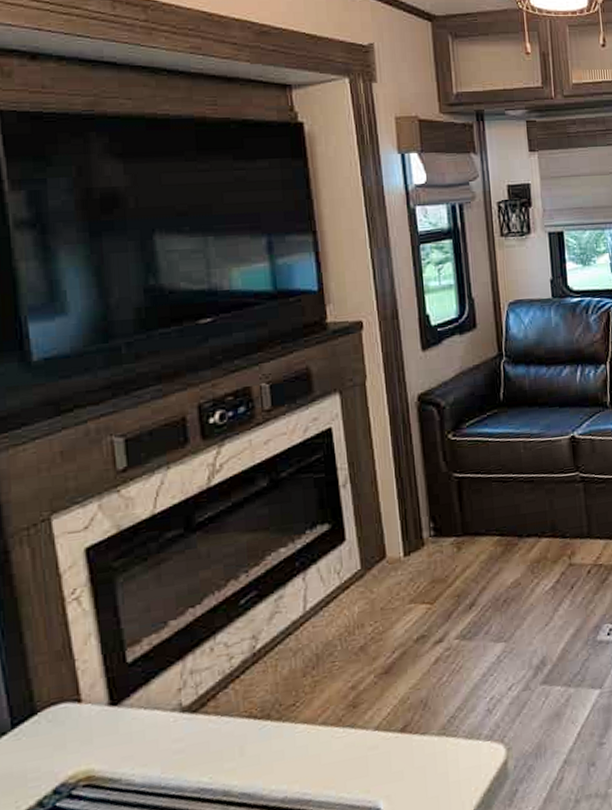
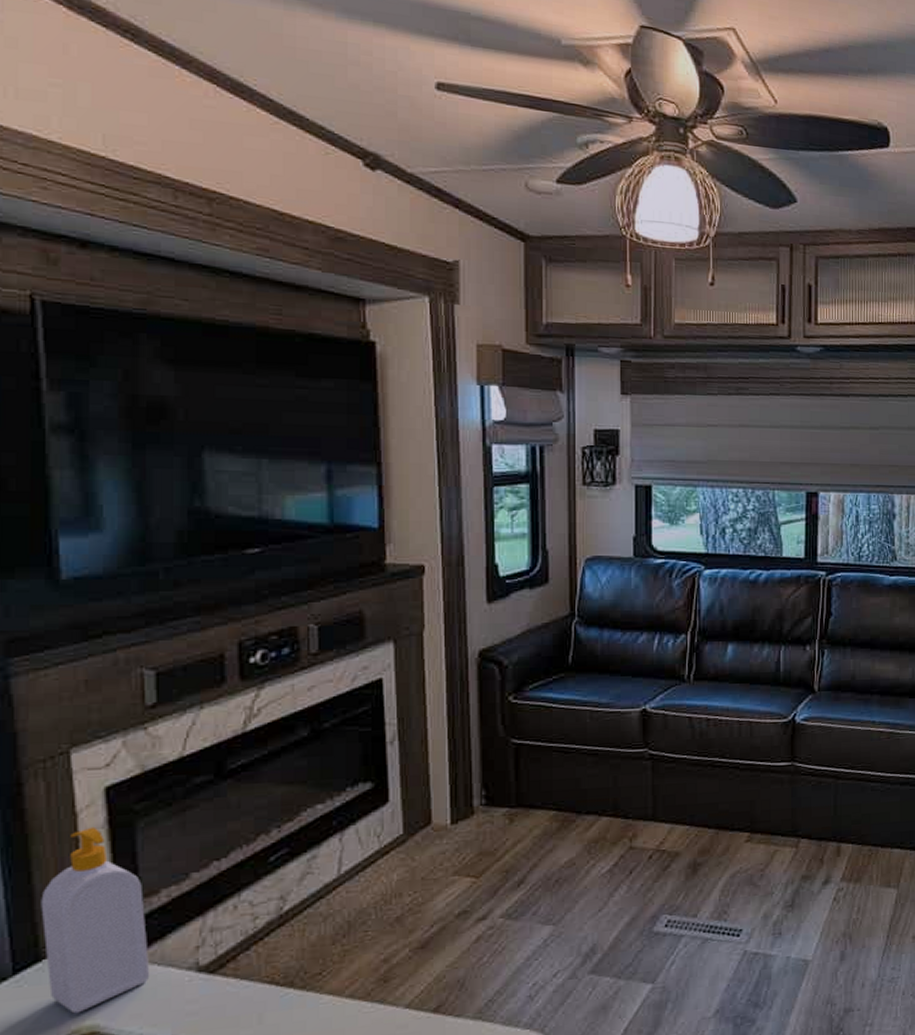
soap bottle: none [33,585,138,761] -> present [41,826,150,1014]

